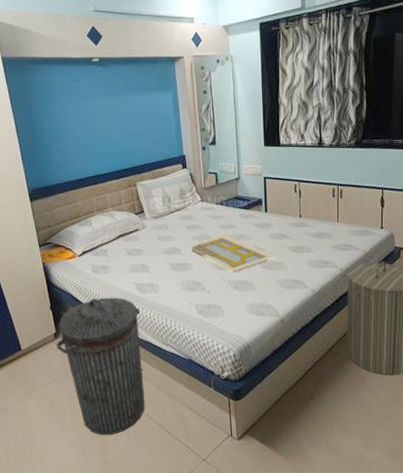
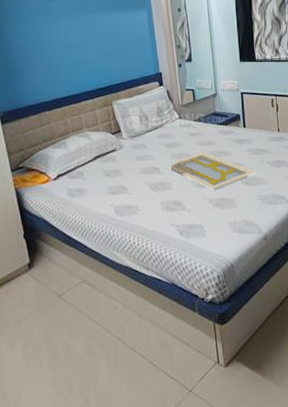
trash can: present [56,297,145,435] -> none [30,221,127,372]

